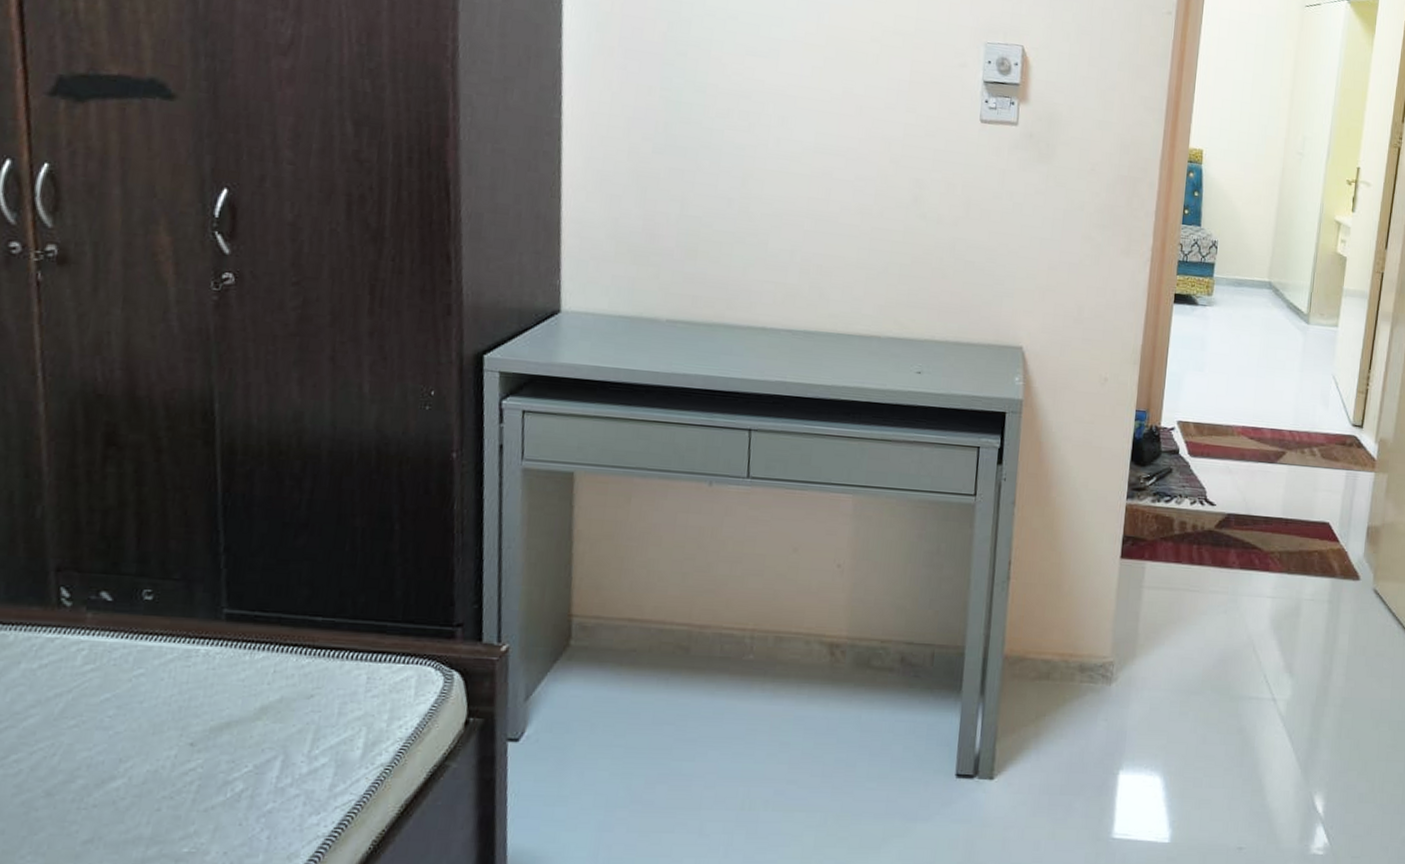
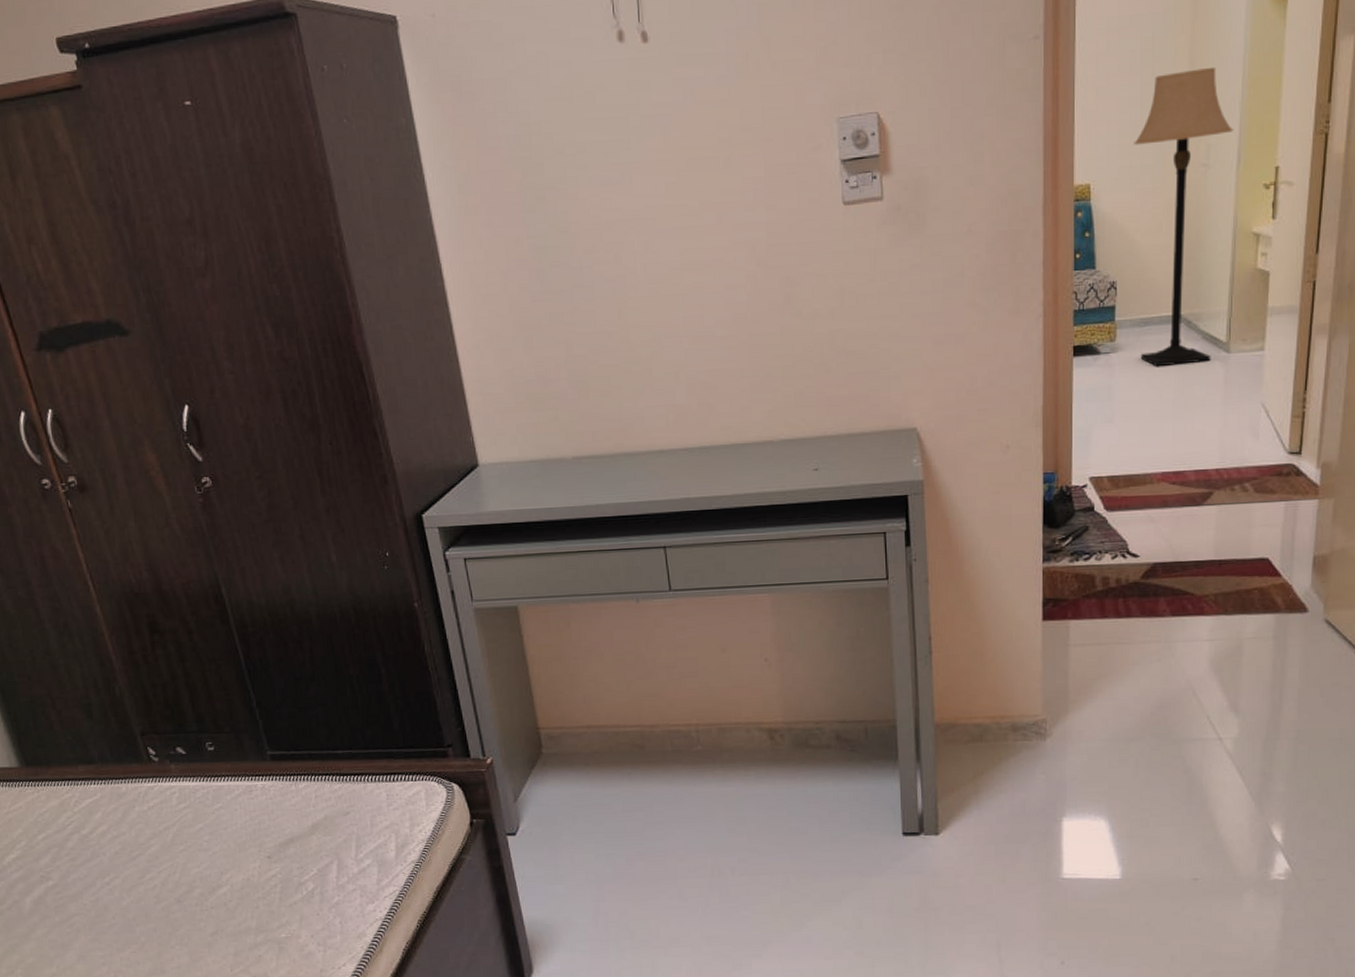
lamp: none [1232,69,1326,329] -> present [1133,66,1234,367]

